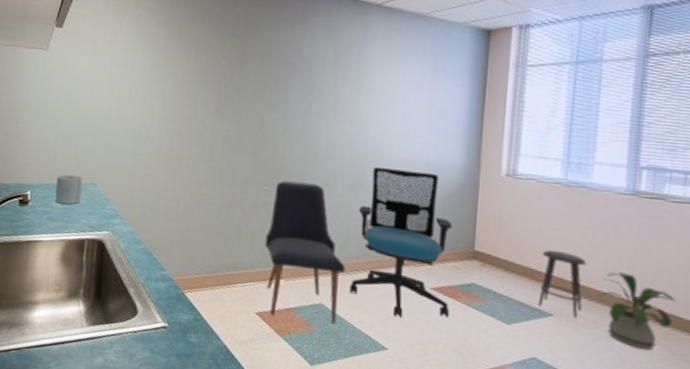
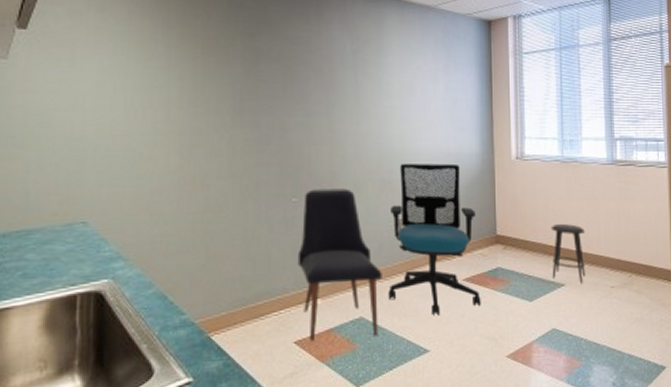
paper towel roll: present [55,174,82,205] -> none [31,214,68,254]
house plant: present [598,272,677,350] -> none [596,235,651,301]

